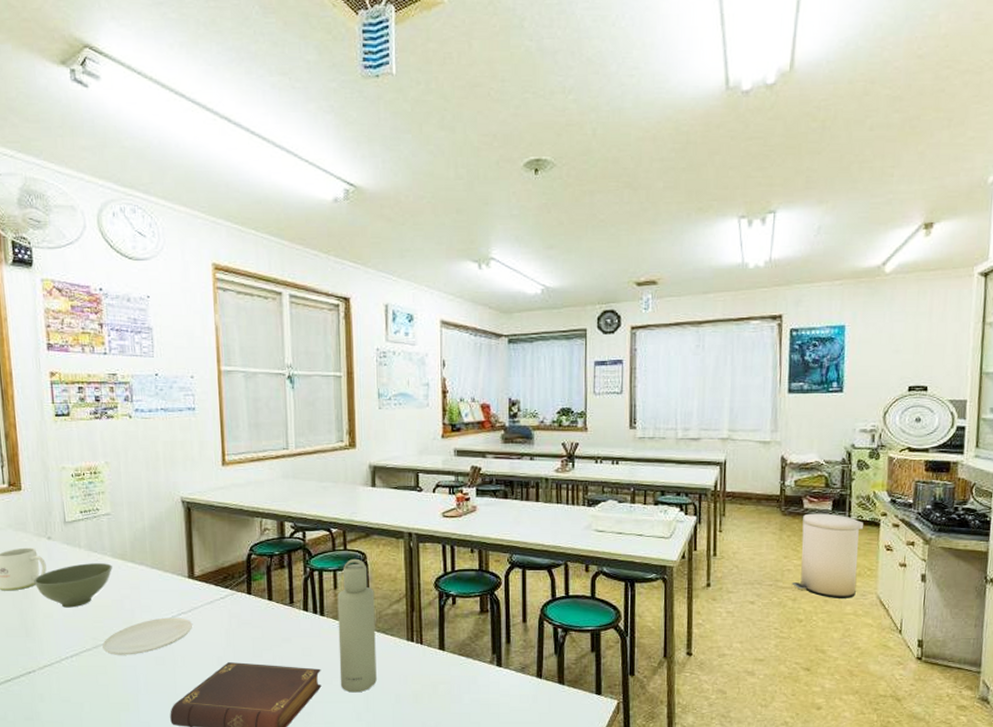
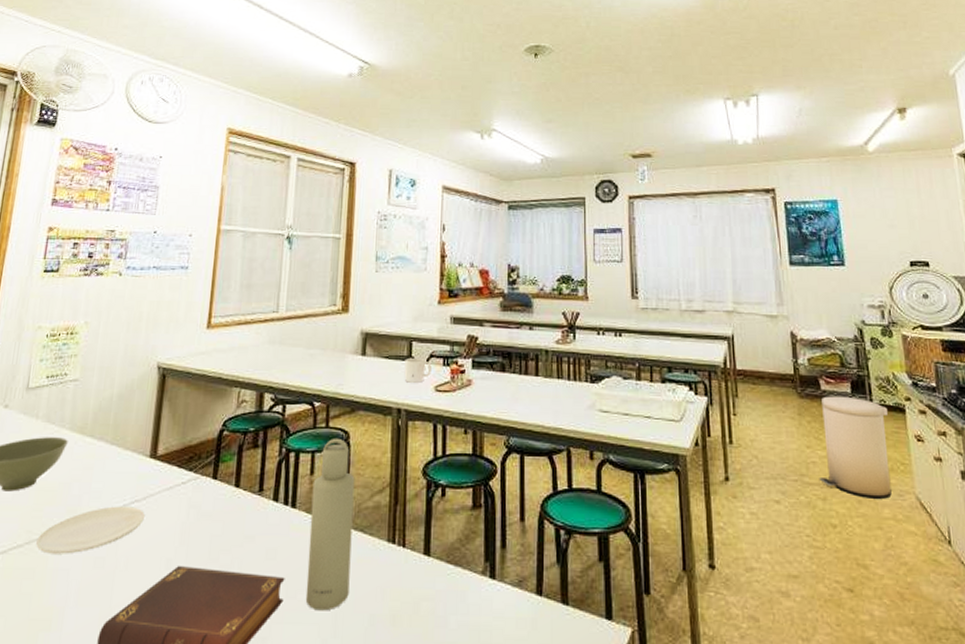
mug: none [412,487,438,510] -> present [404,357,432,383]

